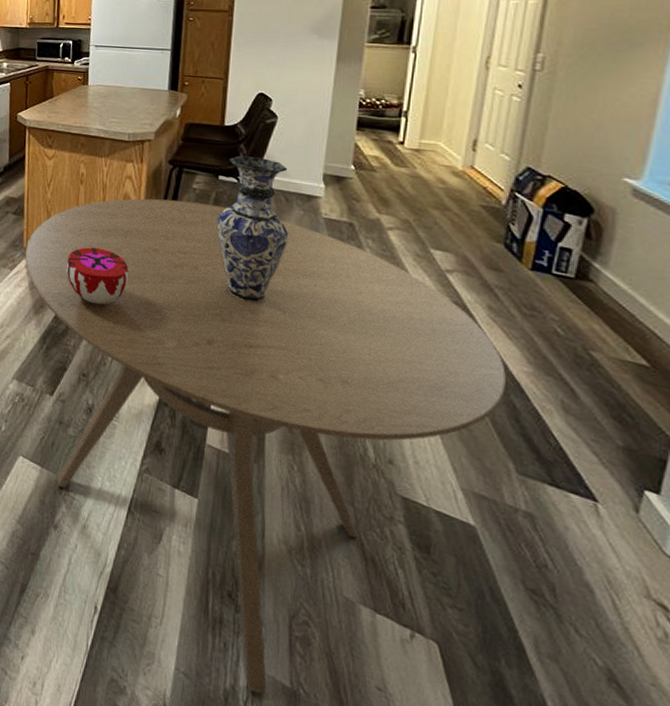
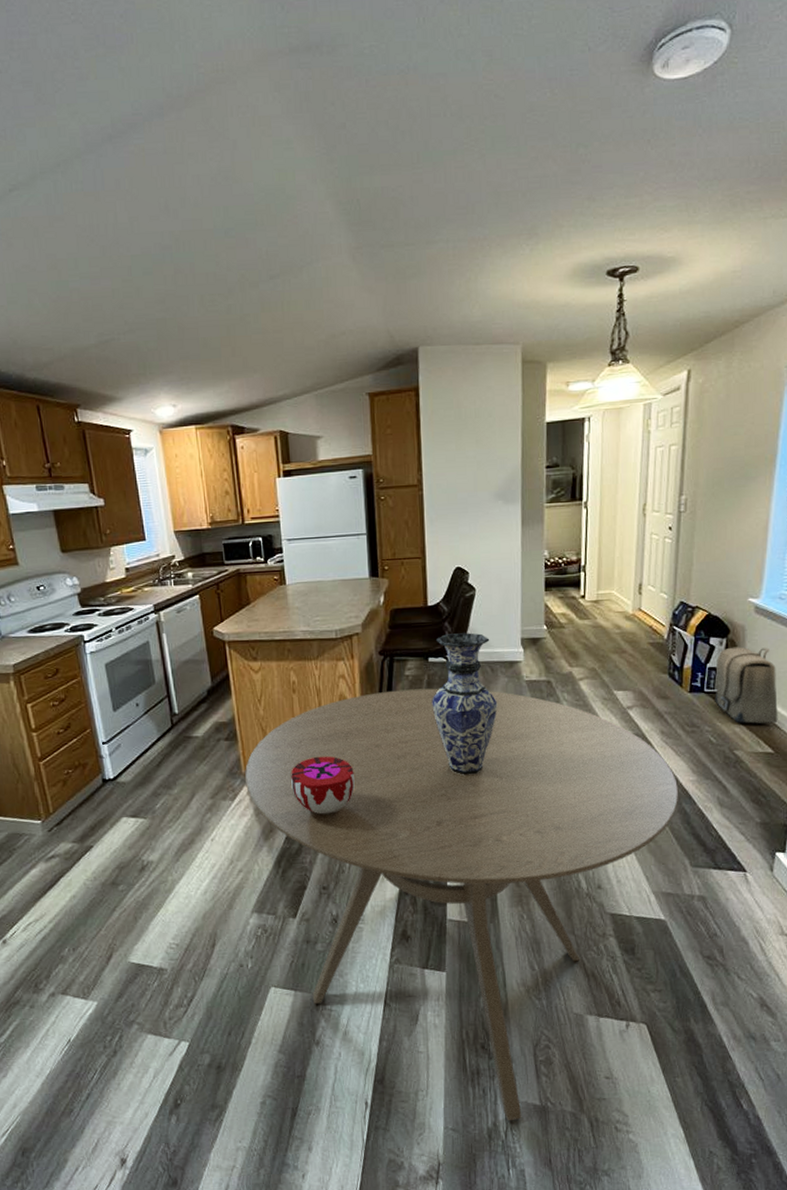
backpack: none [566,229,660,332] -> present [714,646,778,724]

